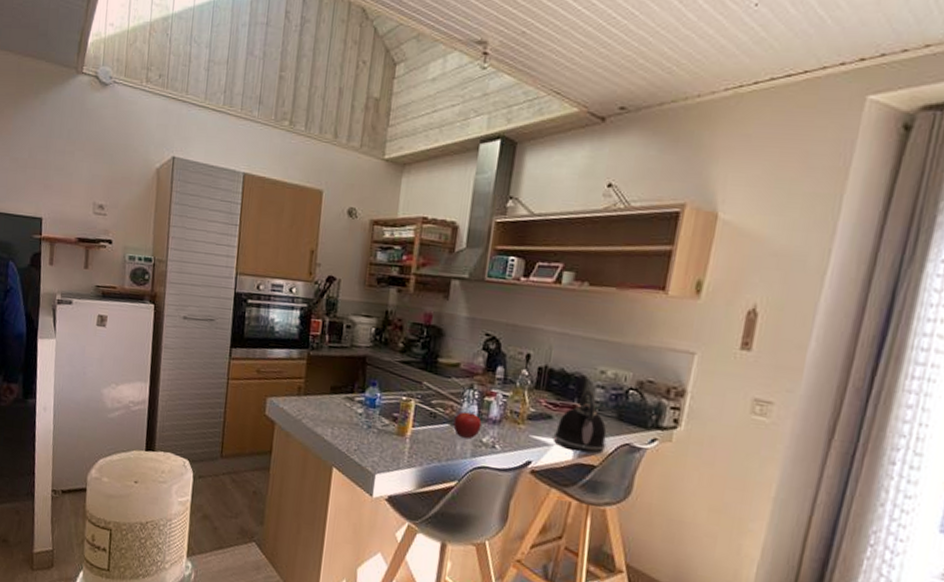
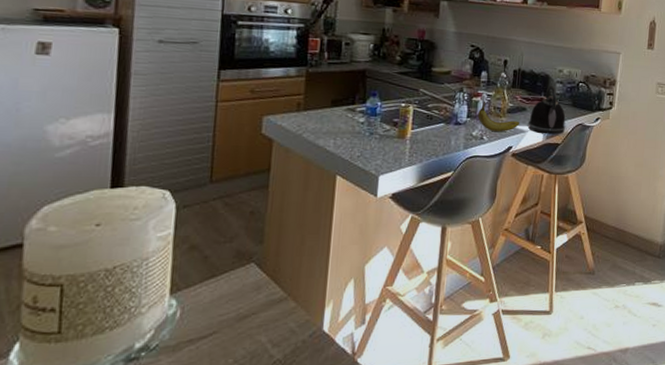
fruit: present [453,411,482,440] -> none [448,111,471,135]
fruit: none [489,402,544,443] -> present [478,100,520,132]

